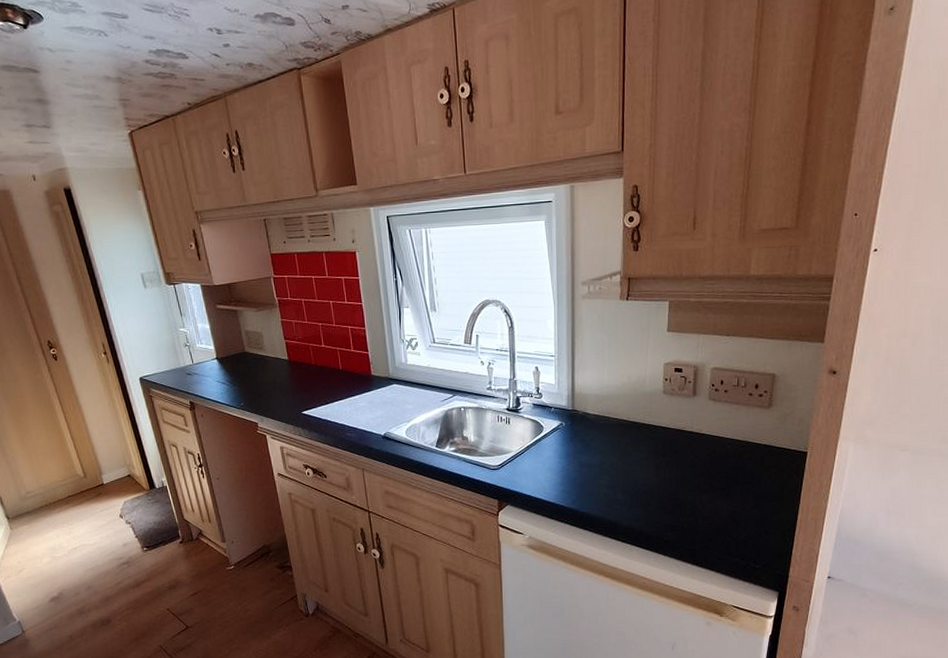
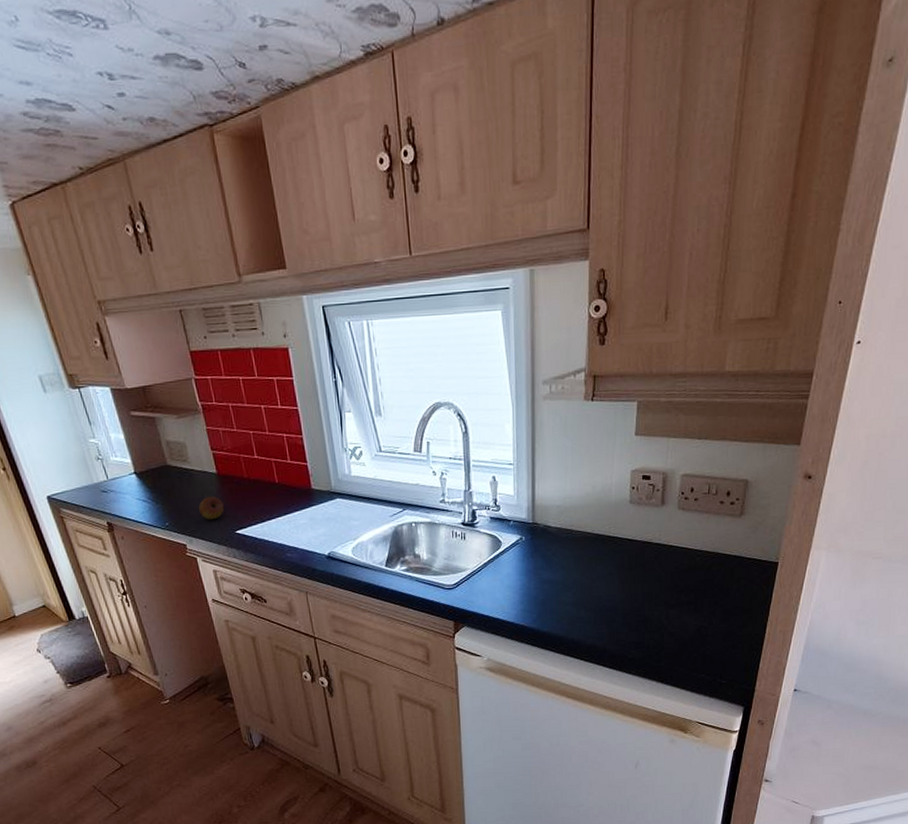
fruit: none [270,381,293,402] -> present [198,497,224,520]

